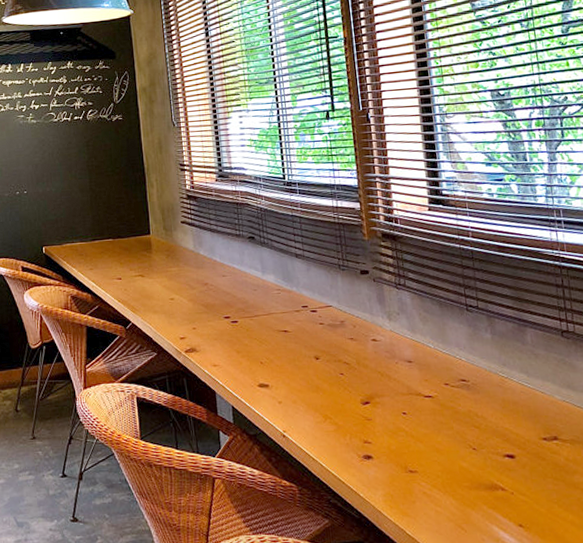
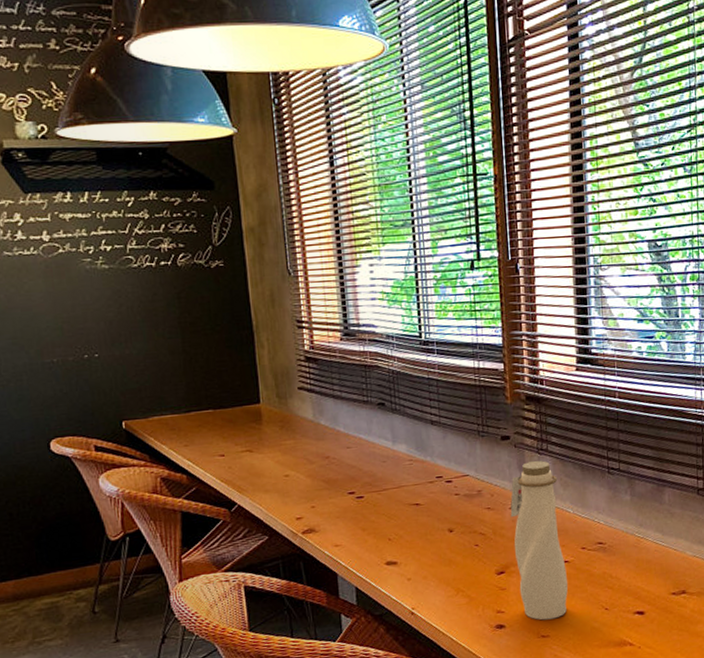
water bottle: none [372,295,434,455] -> present [510,461,568,620]

